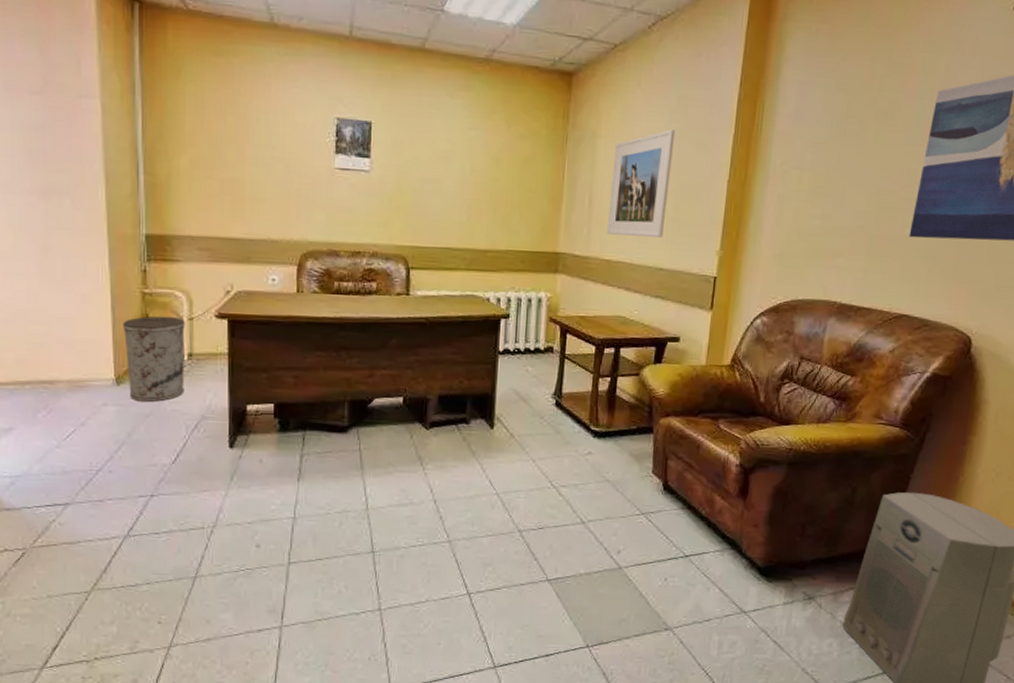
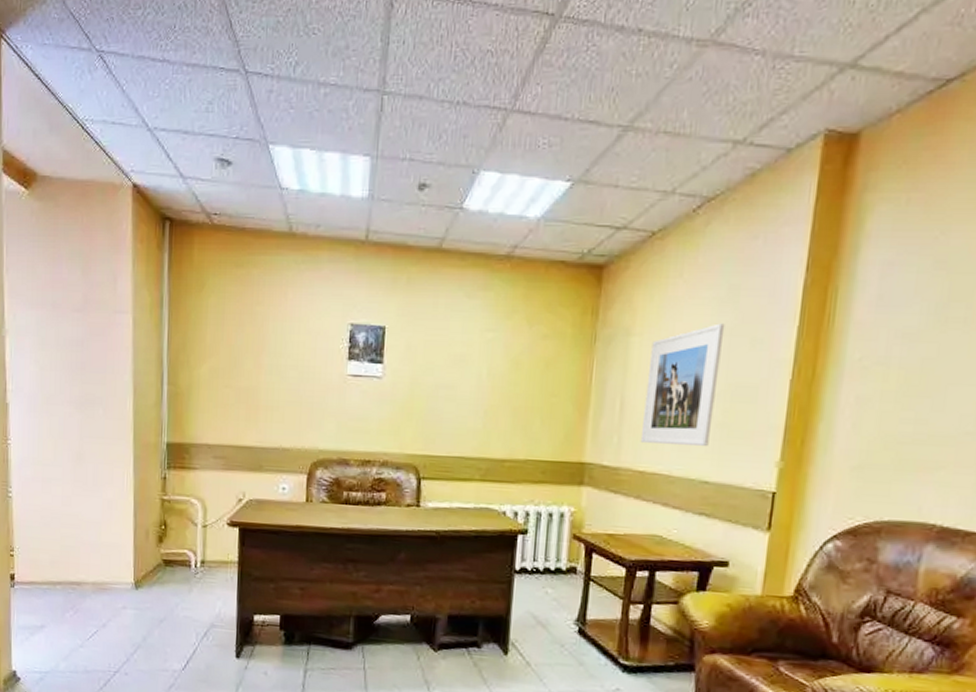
trash can: present [123,315,185,402] -> none [143,522,199,607]

